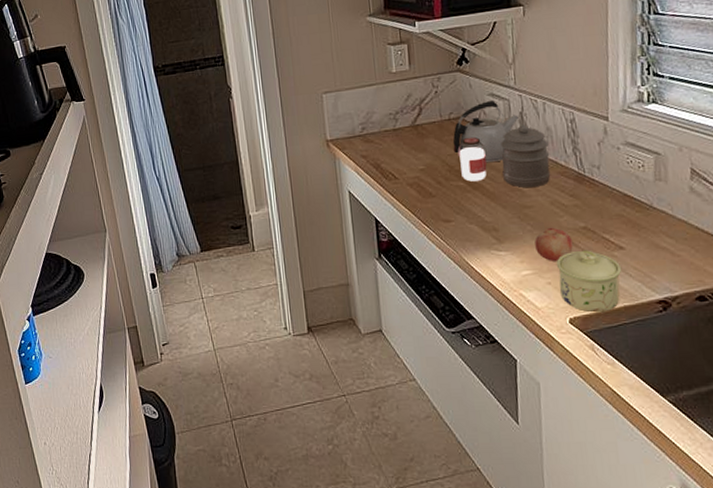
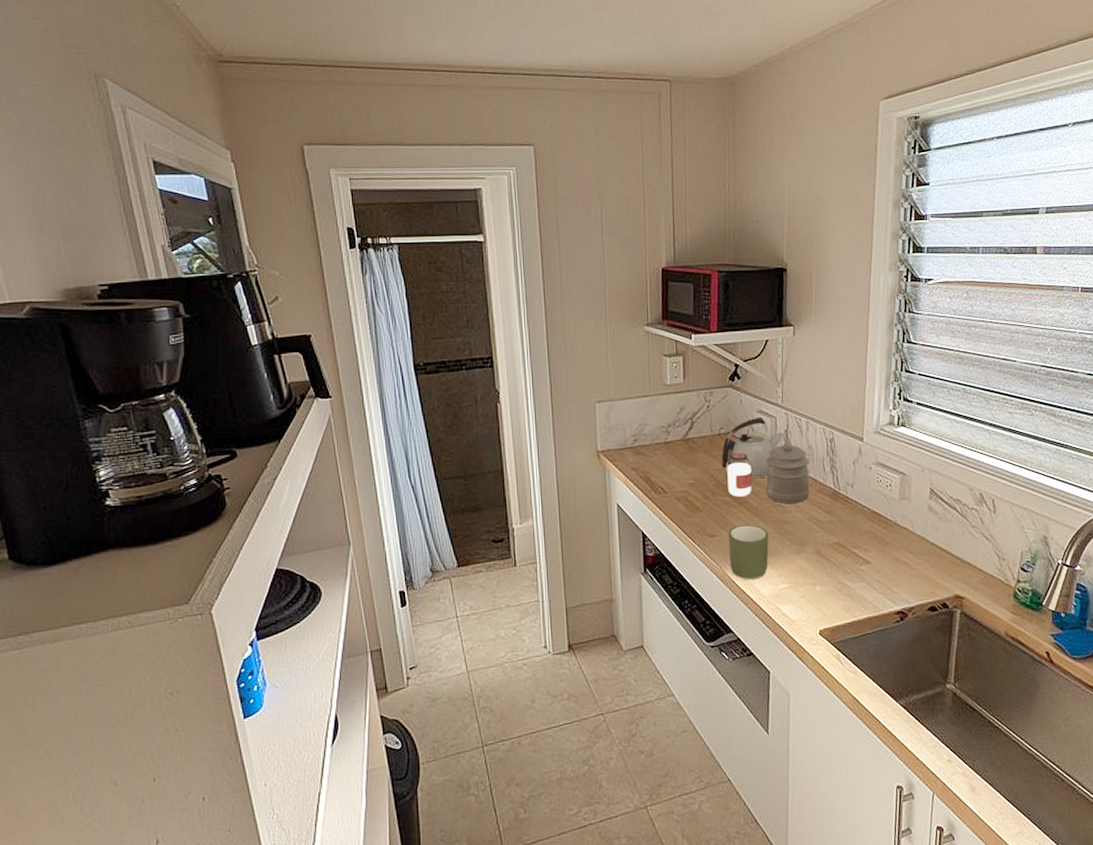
mug: none [464,209,509,266] -> present [728,525,769,580]
fruit: present [535,227,574,262] -> none [792,542,827,576]
sugar bowl: present [556,250,622,313] -> none [810,564,868,624]

